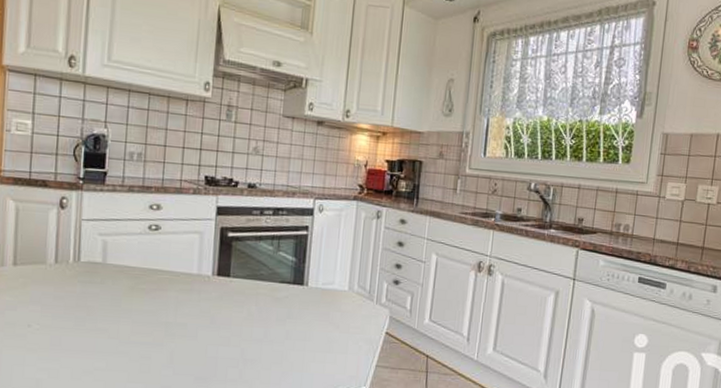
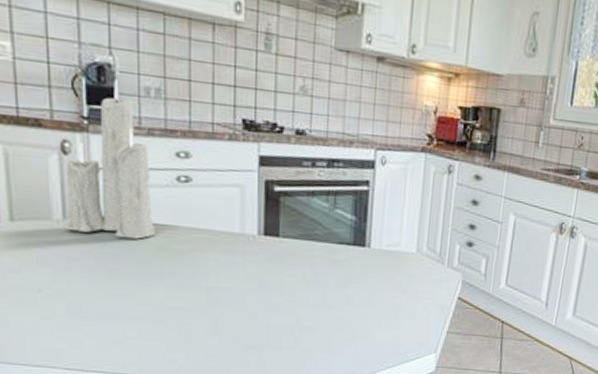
candle: none [55,147,128,280] -> present [64,79,156,239]

